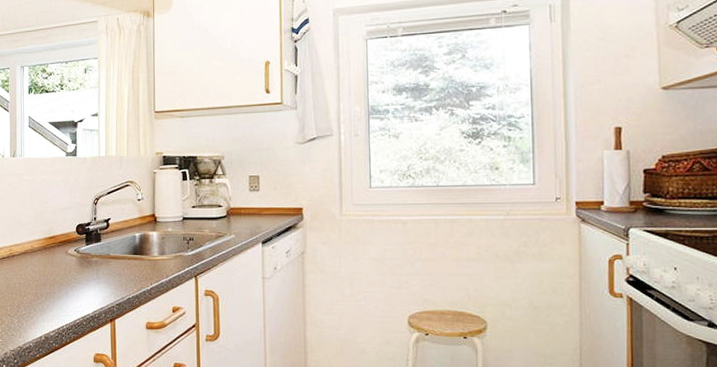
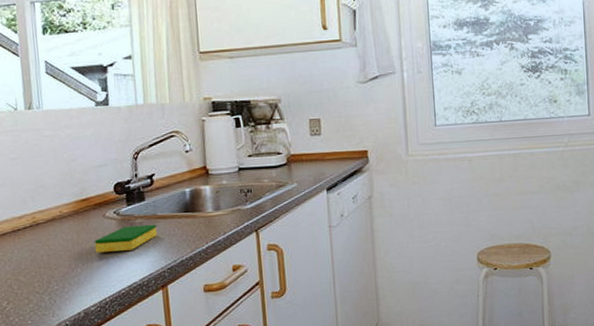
dish sponge: none [57,263,110,286] -> present [94,224,158,253]

